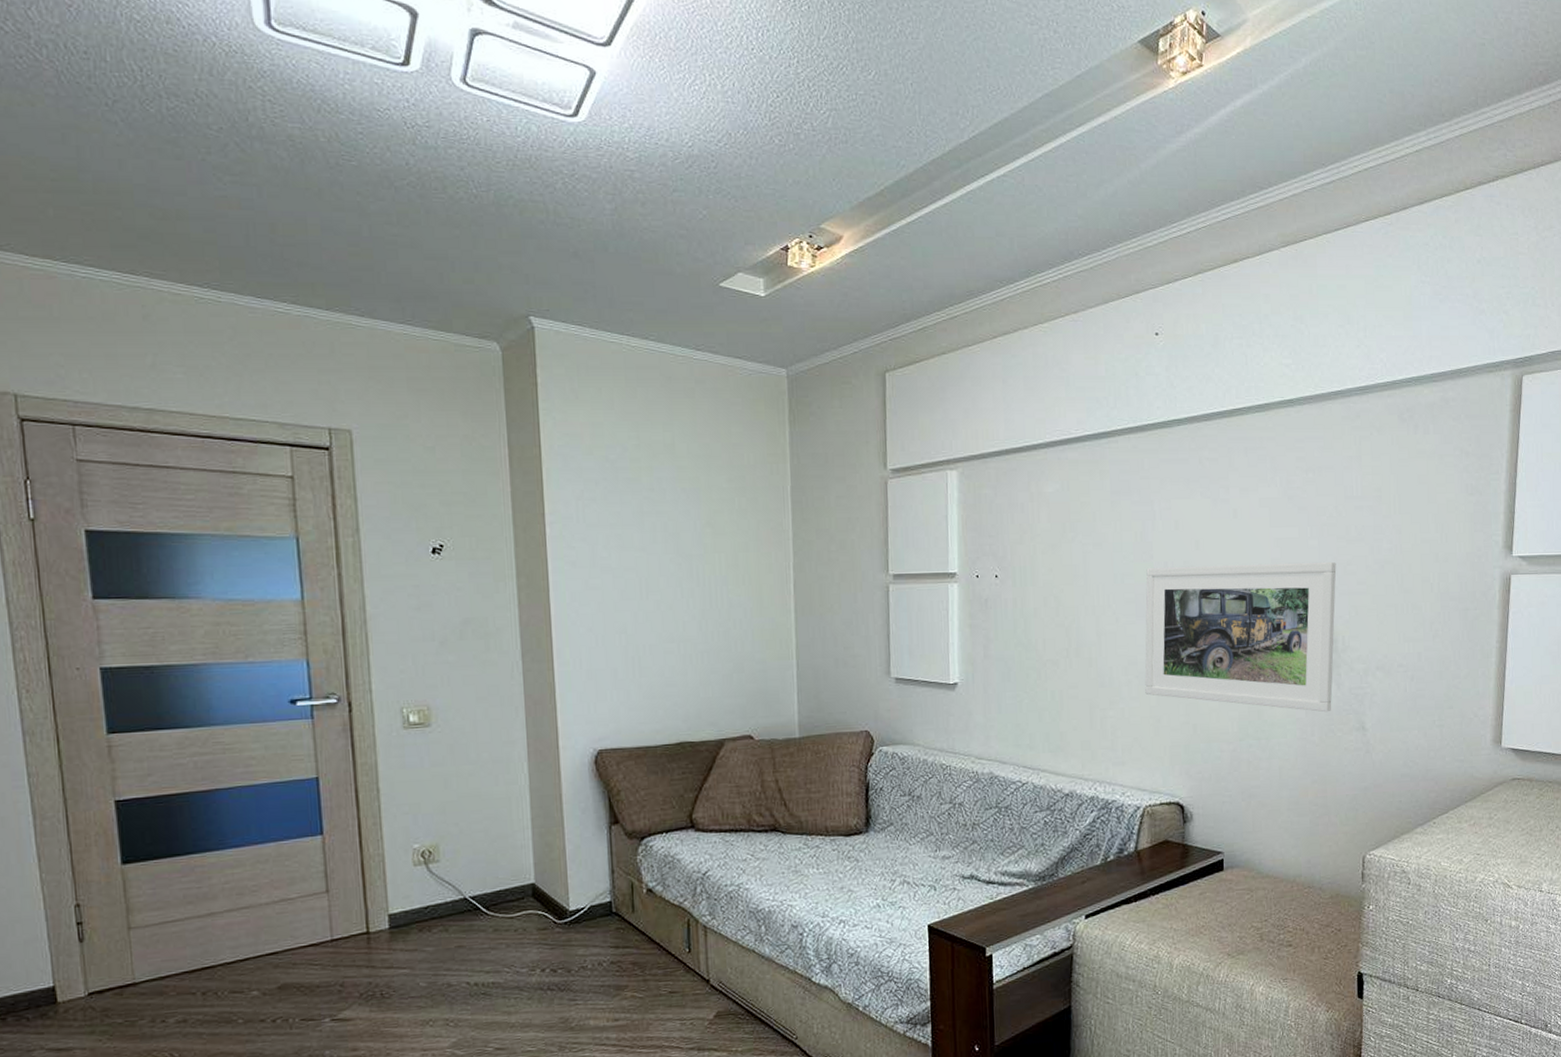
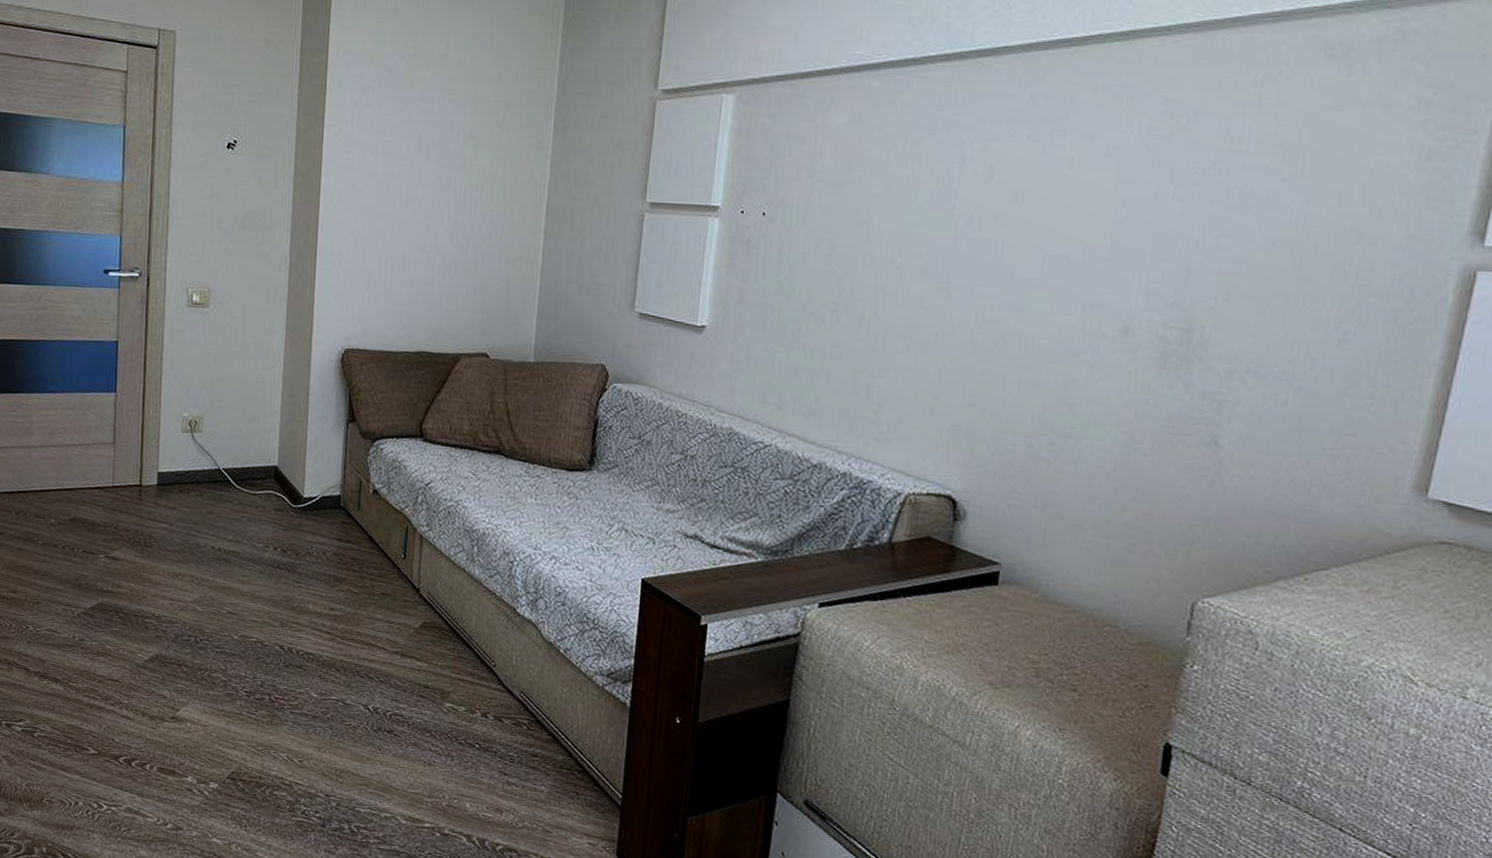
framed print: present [1145,561,1337,713] -> none [925,219,1205,418]

